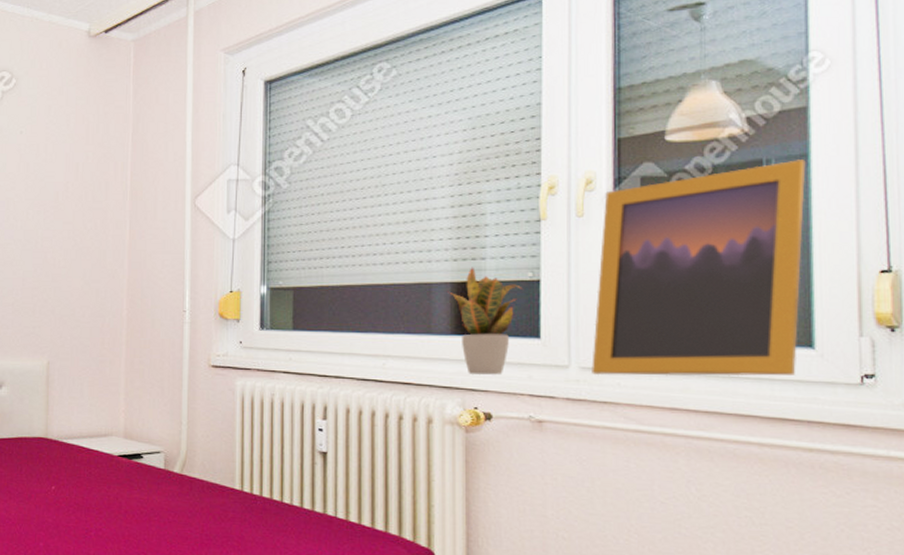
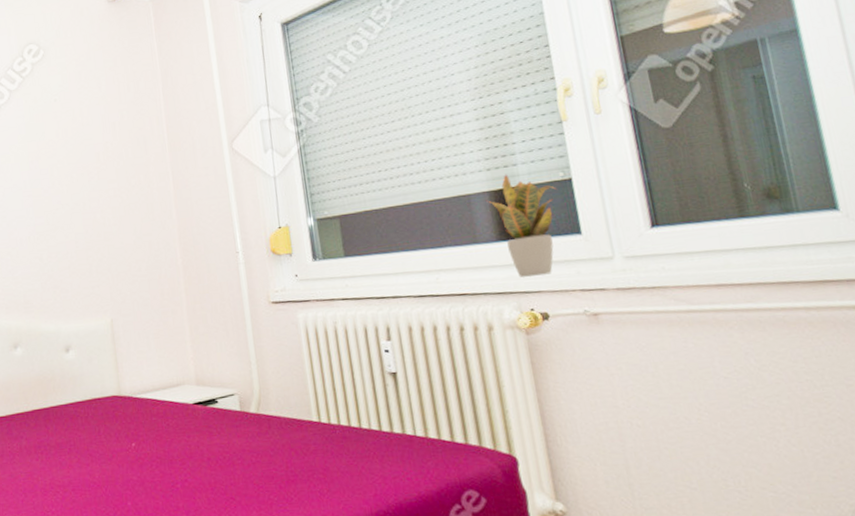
picture frame: present [592,160,806,377] -> none [618,35,826,263]

